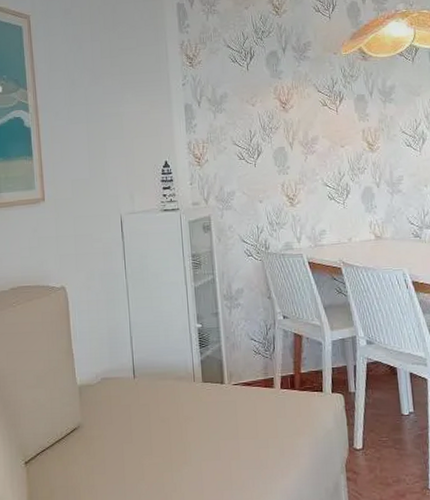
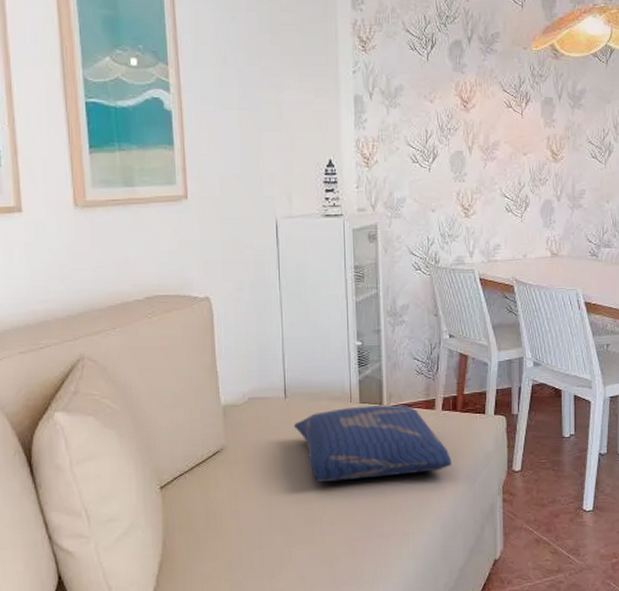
cushion: none [142,384,293,460] -> present [293,405,452,483]

